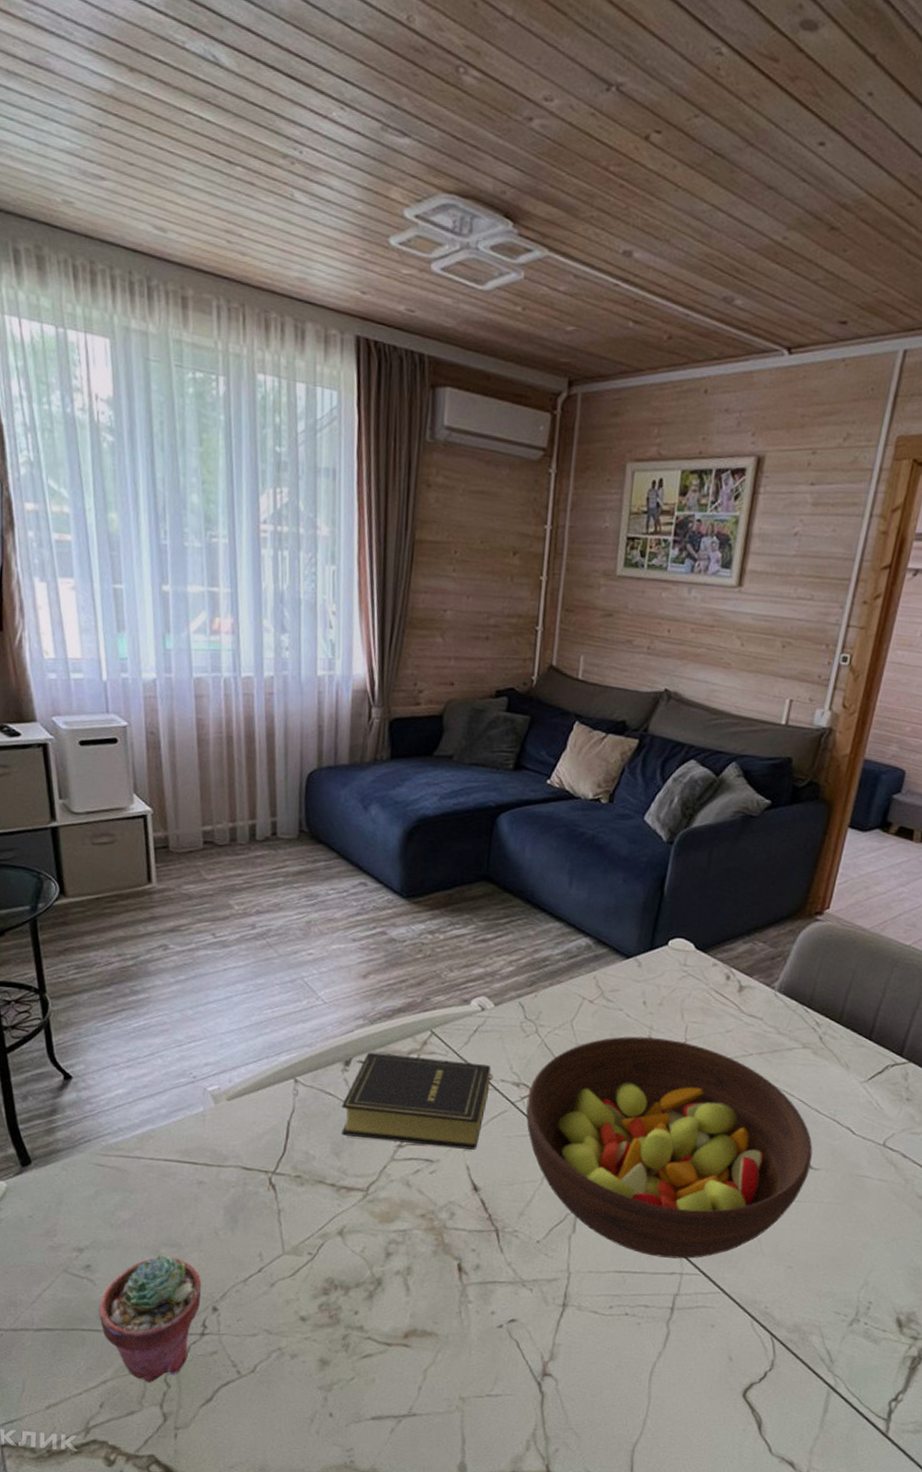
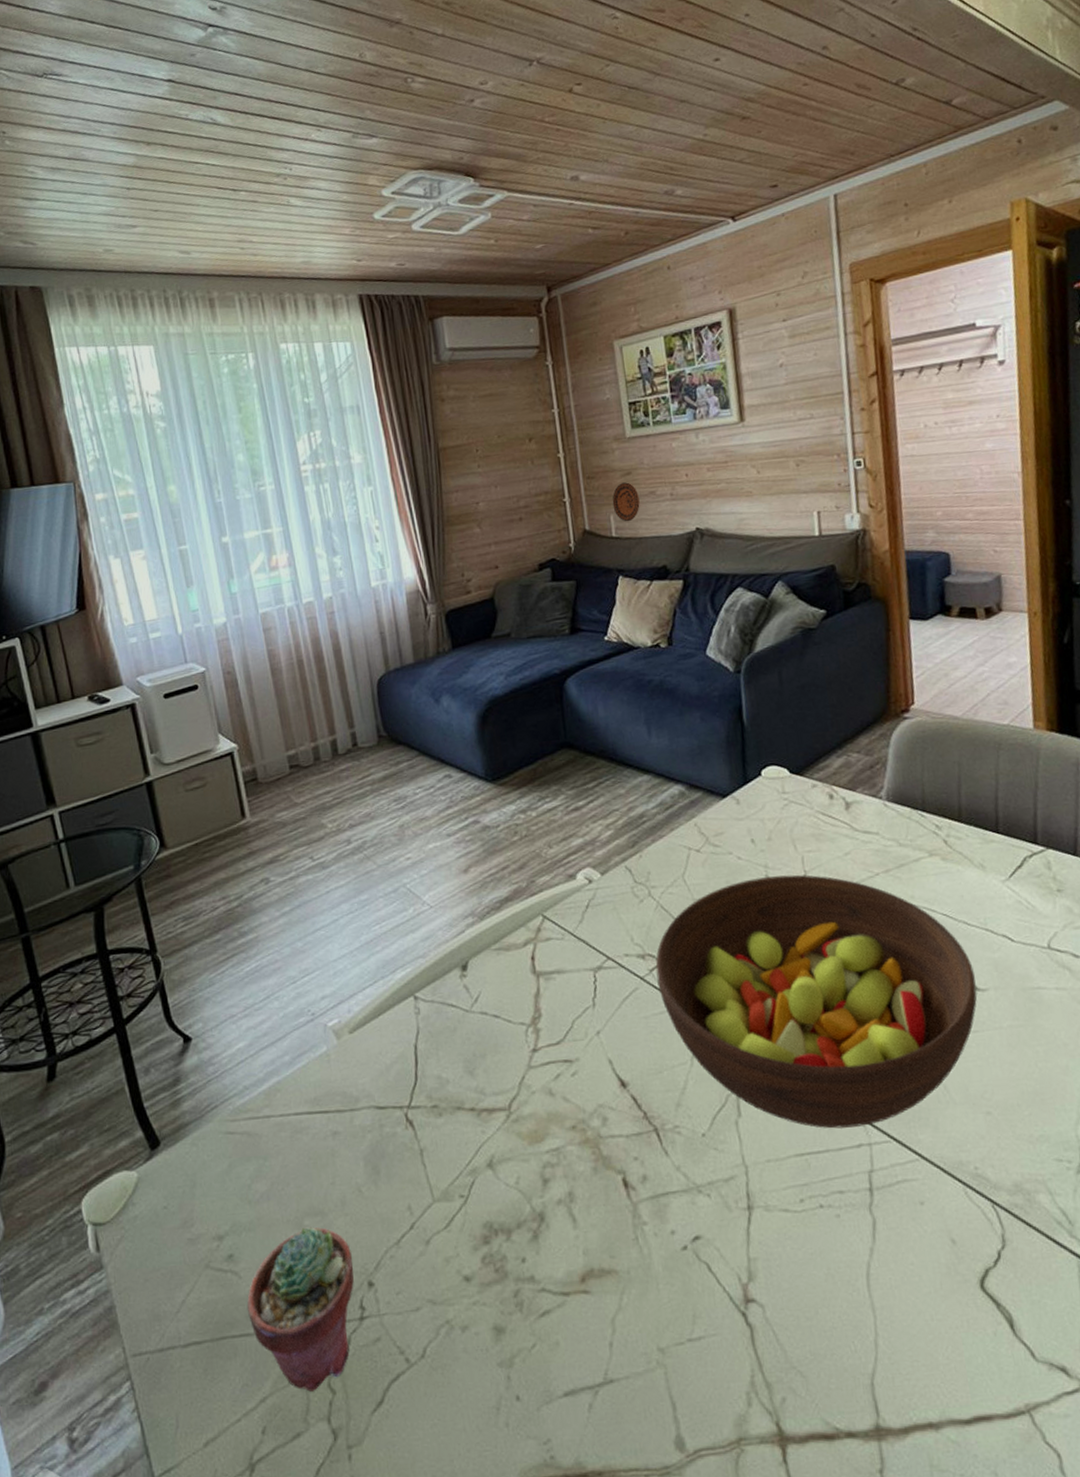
book: present [341,1052,493,1150] -> none [465,940,616,1050]
decorative plate: none [585,623,615,667] -> present [612,482,640,522]

